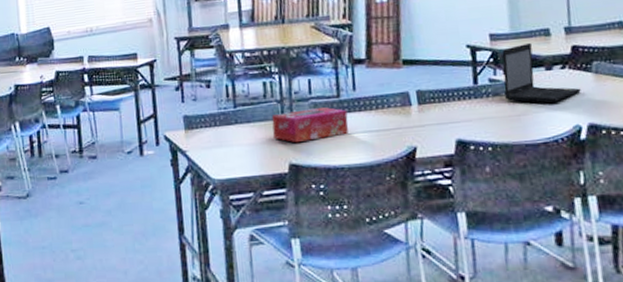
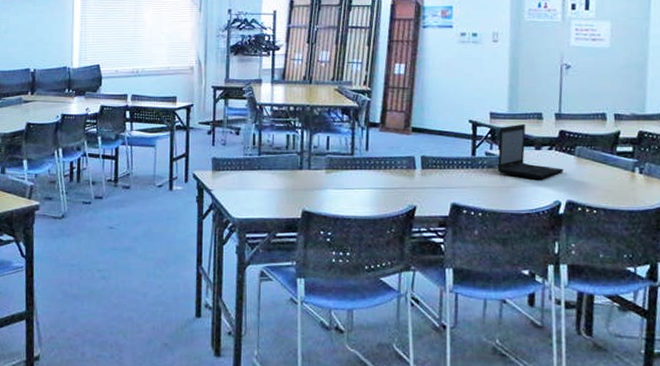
tissue box: present [271,107,349,143] -> none [291,163,359,193]

